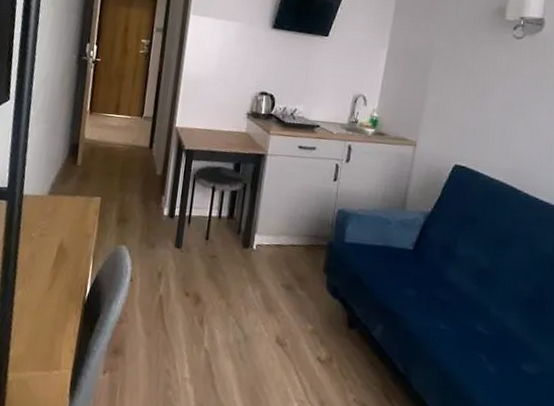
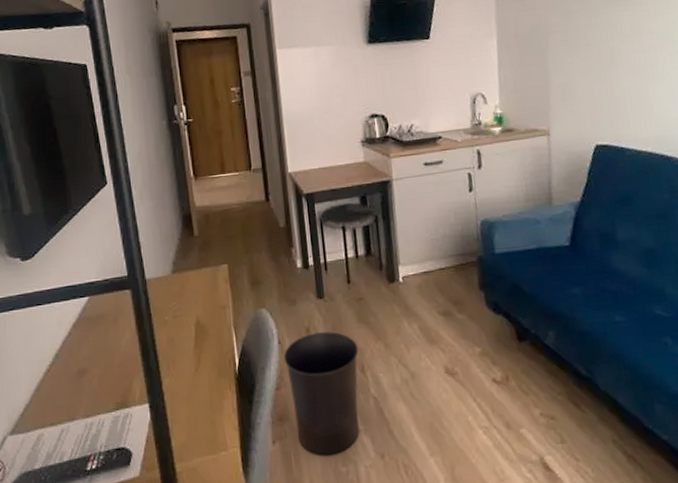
waste bin: none [127,278,202,397] -> present [283,331,360,456]

